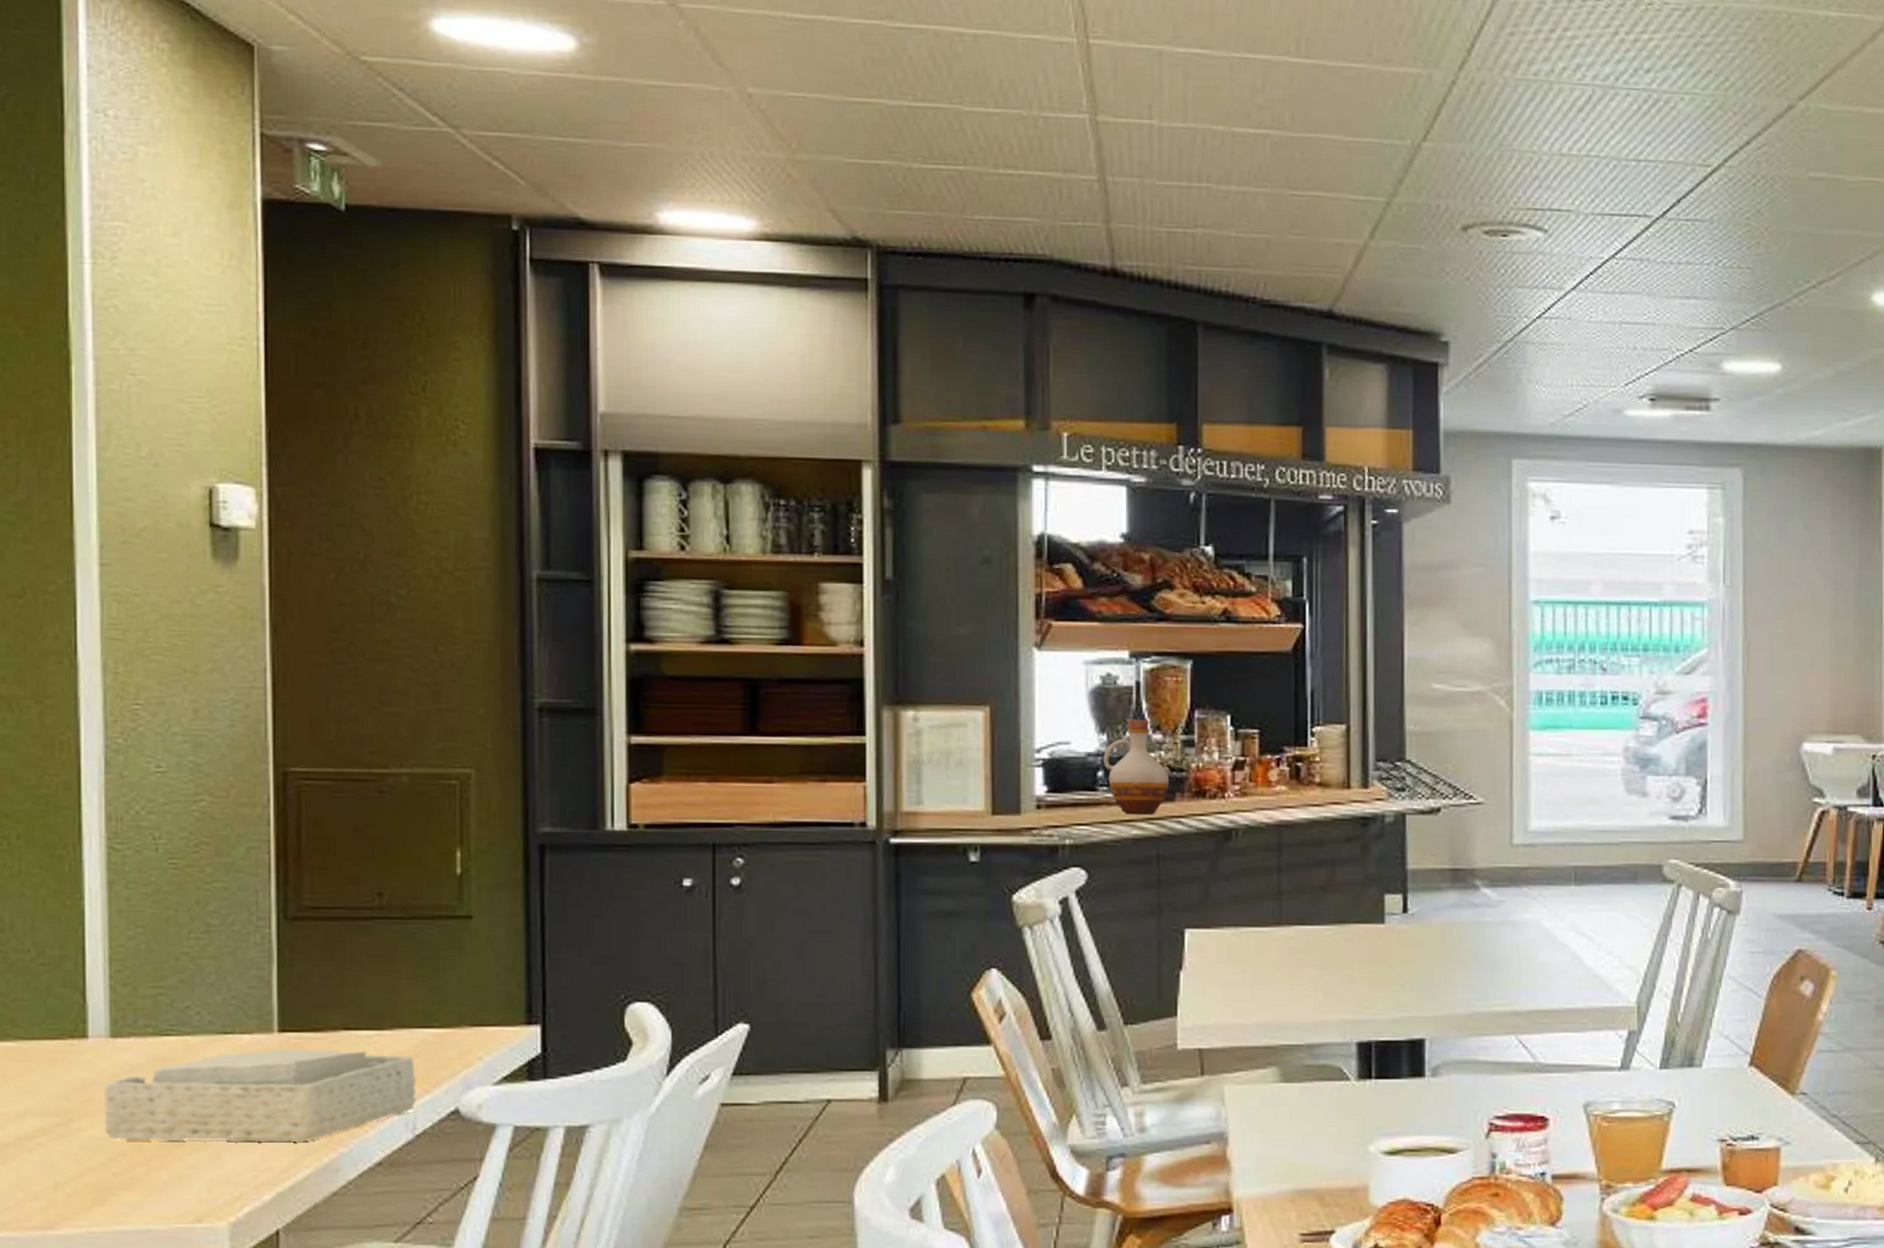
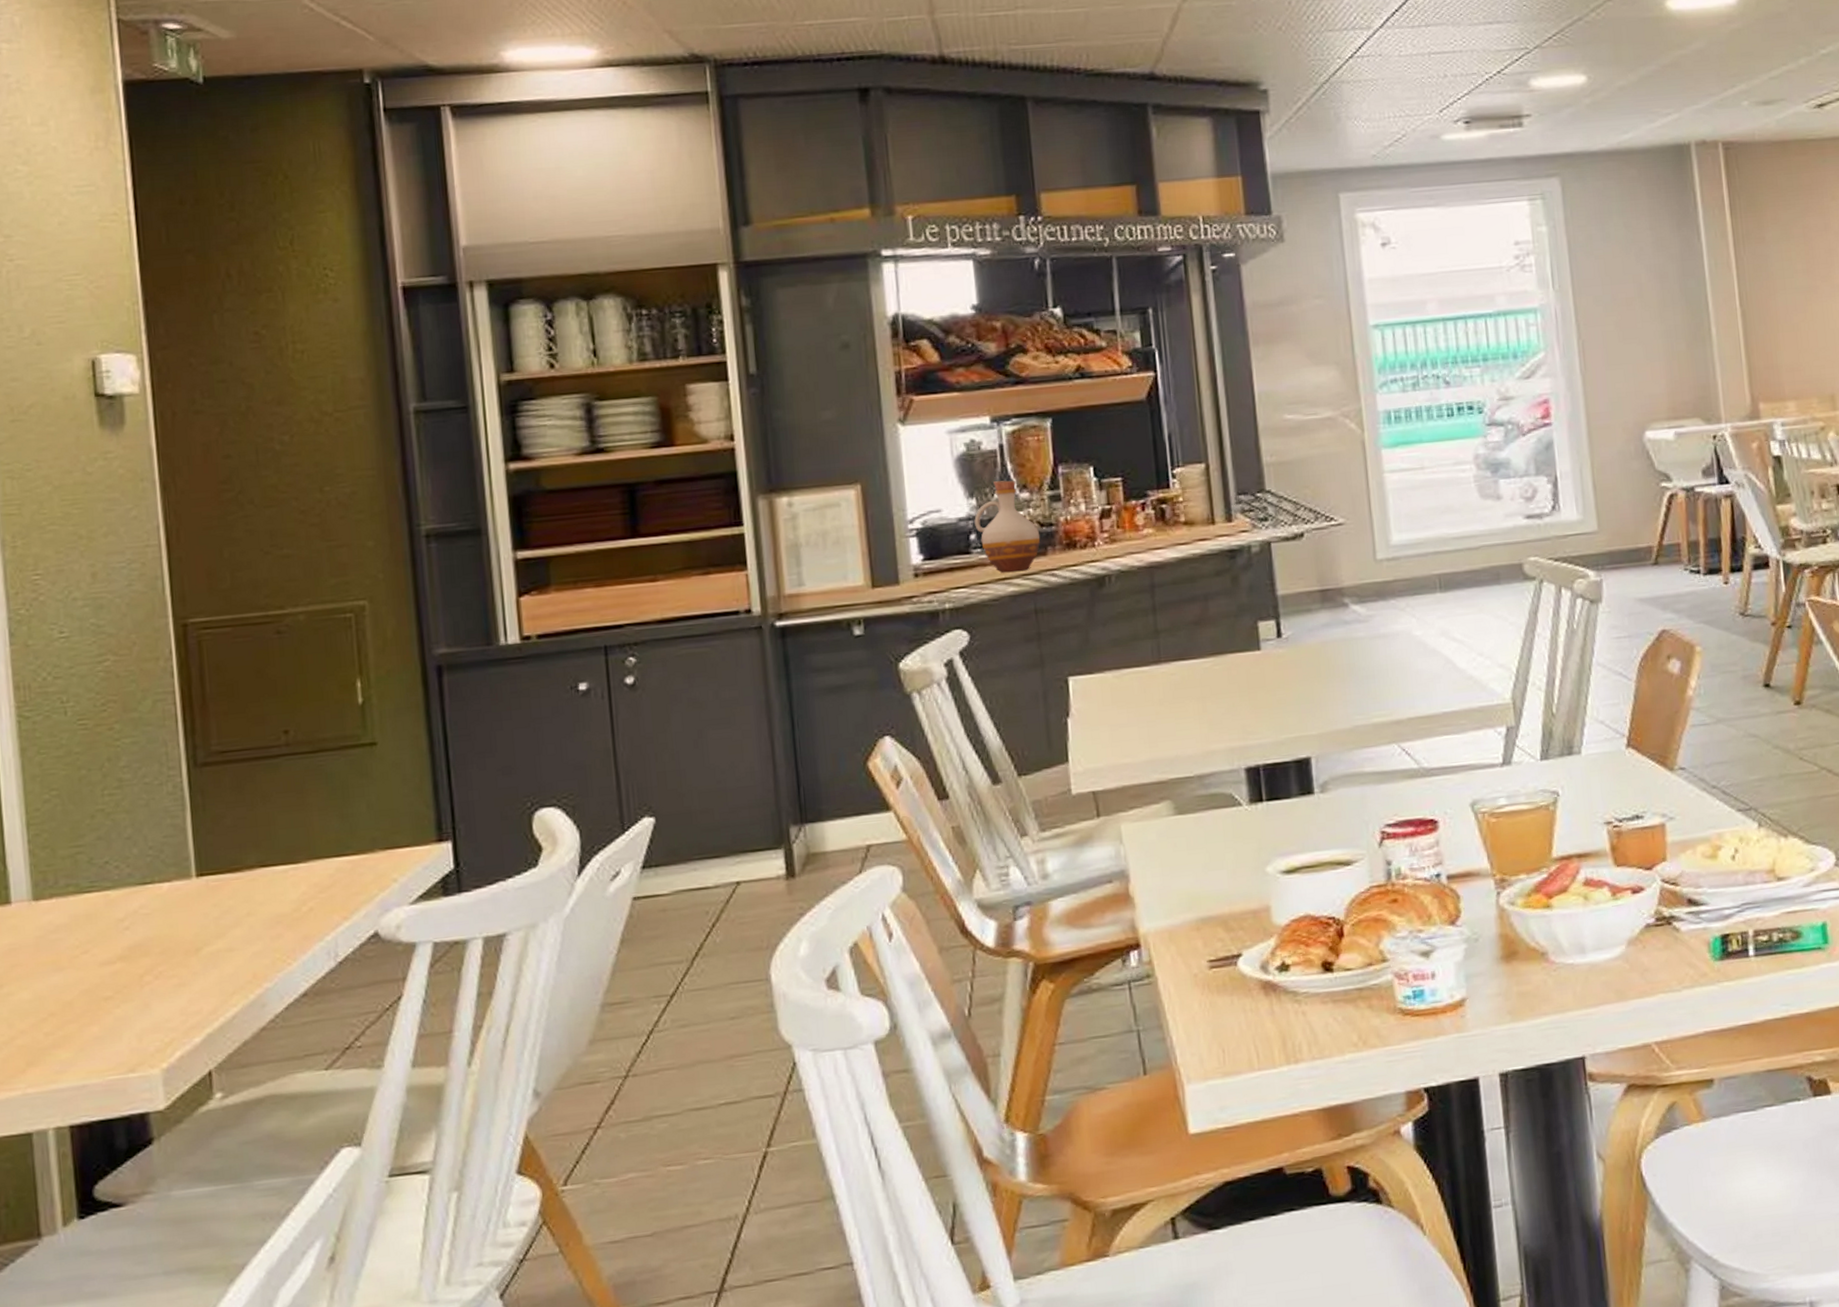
napkin holder: present [104,1049,417,1142] -> none [31,886,336,1001]

